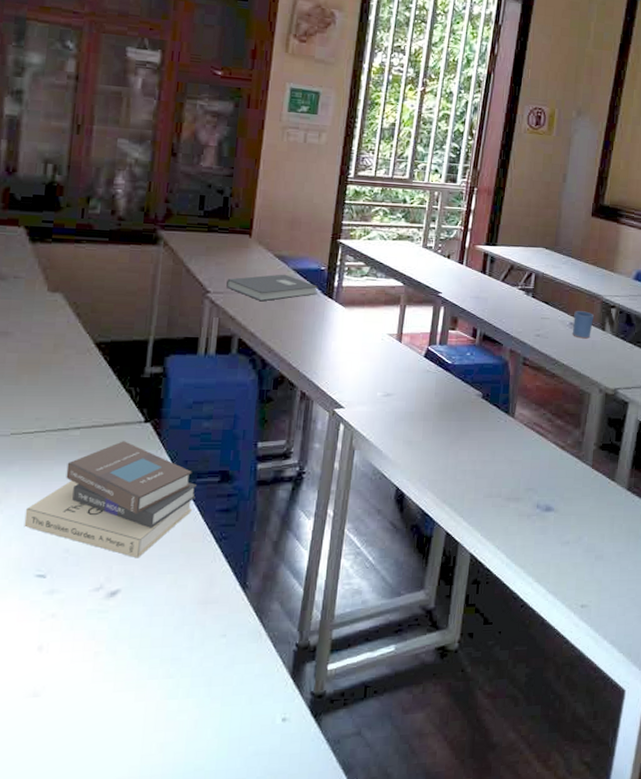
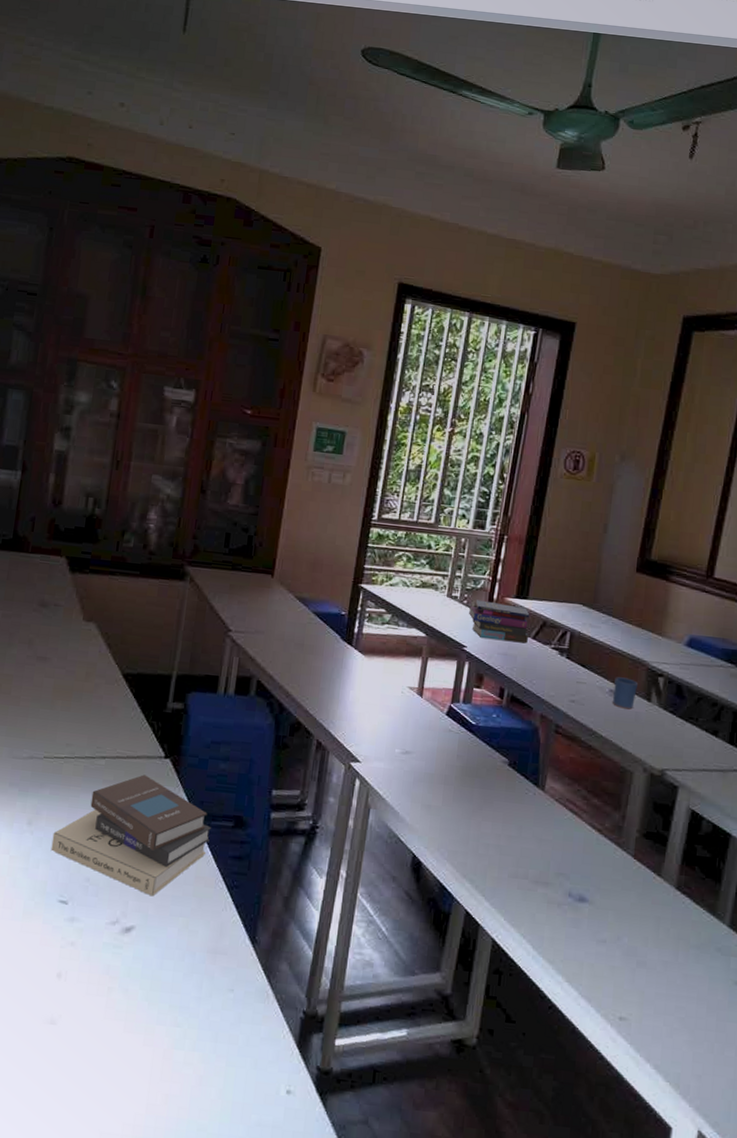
book: present [226,274,319,302] -> none [247,616,339,644]
books: none [443,249,499,286] -> present [469,600,530,644]

